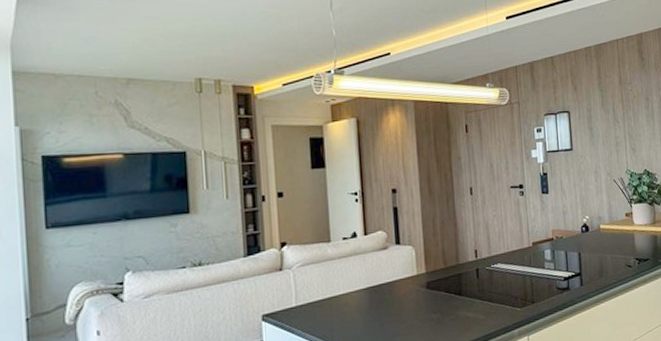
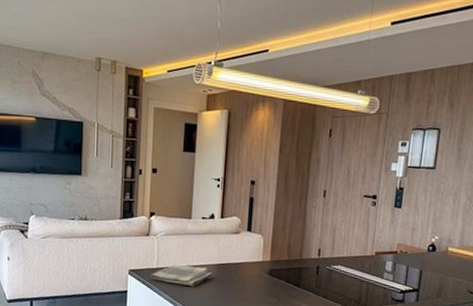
dish towel: none [289,294,365,322] -> present [150,265,213,287]

